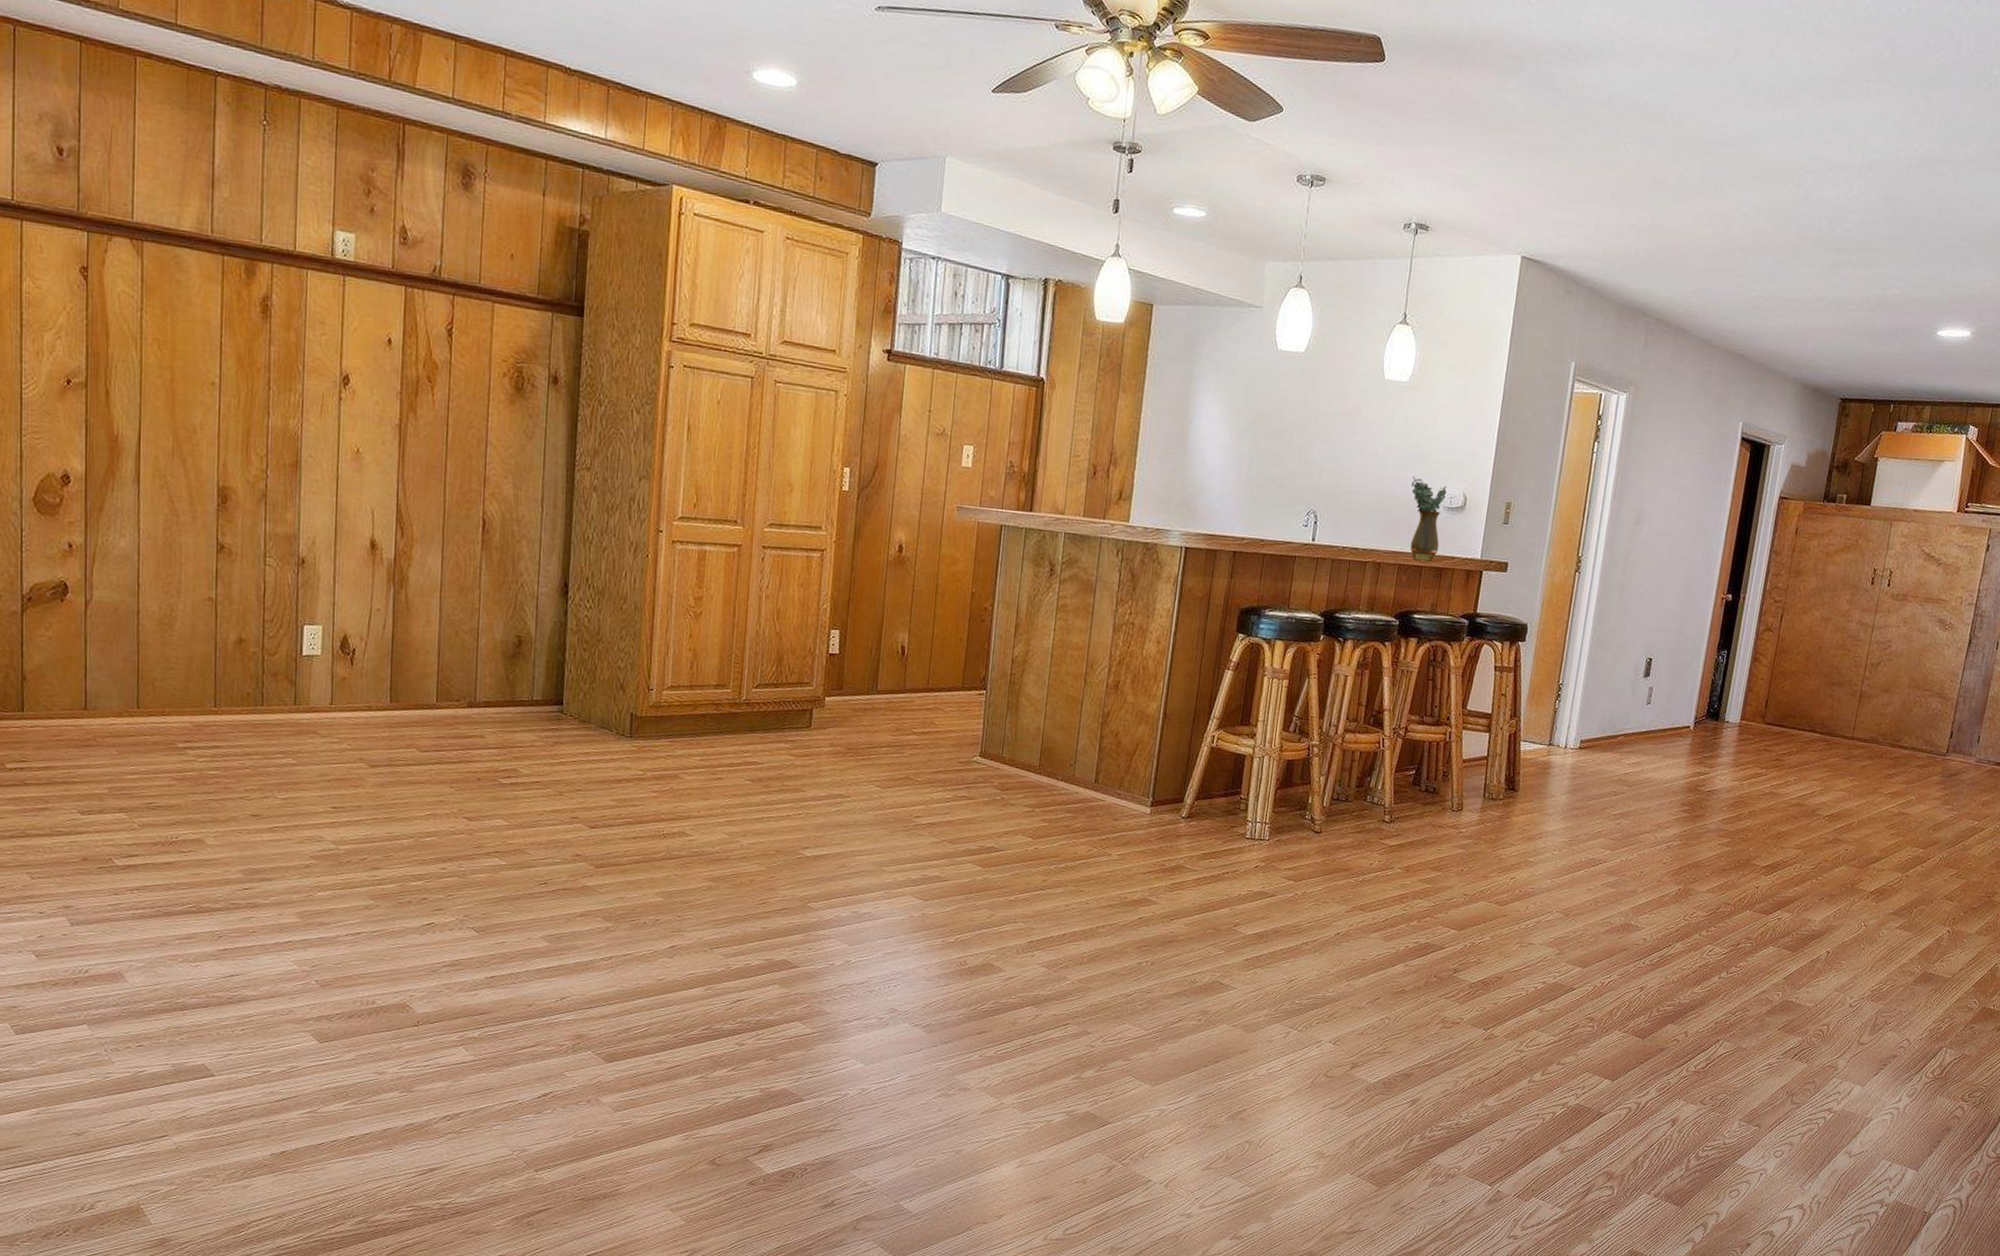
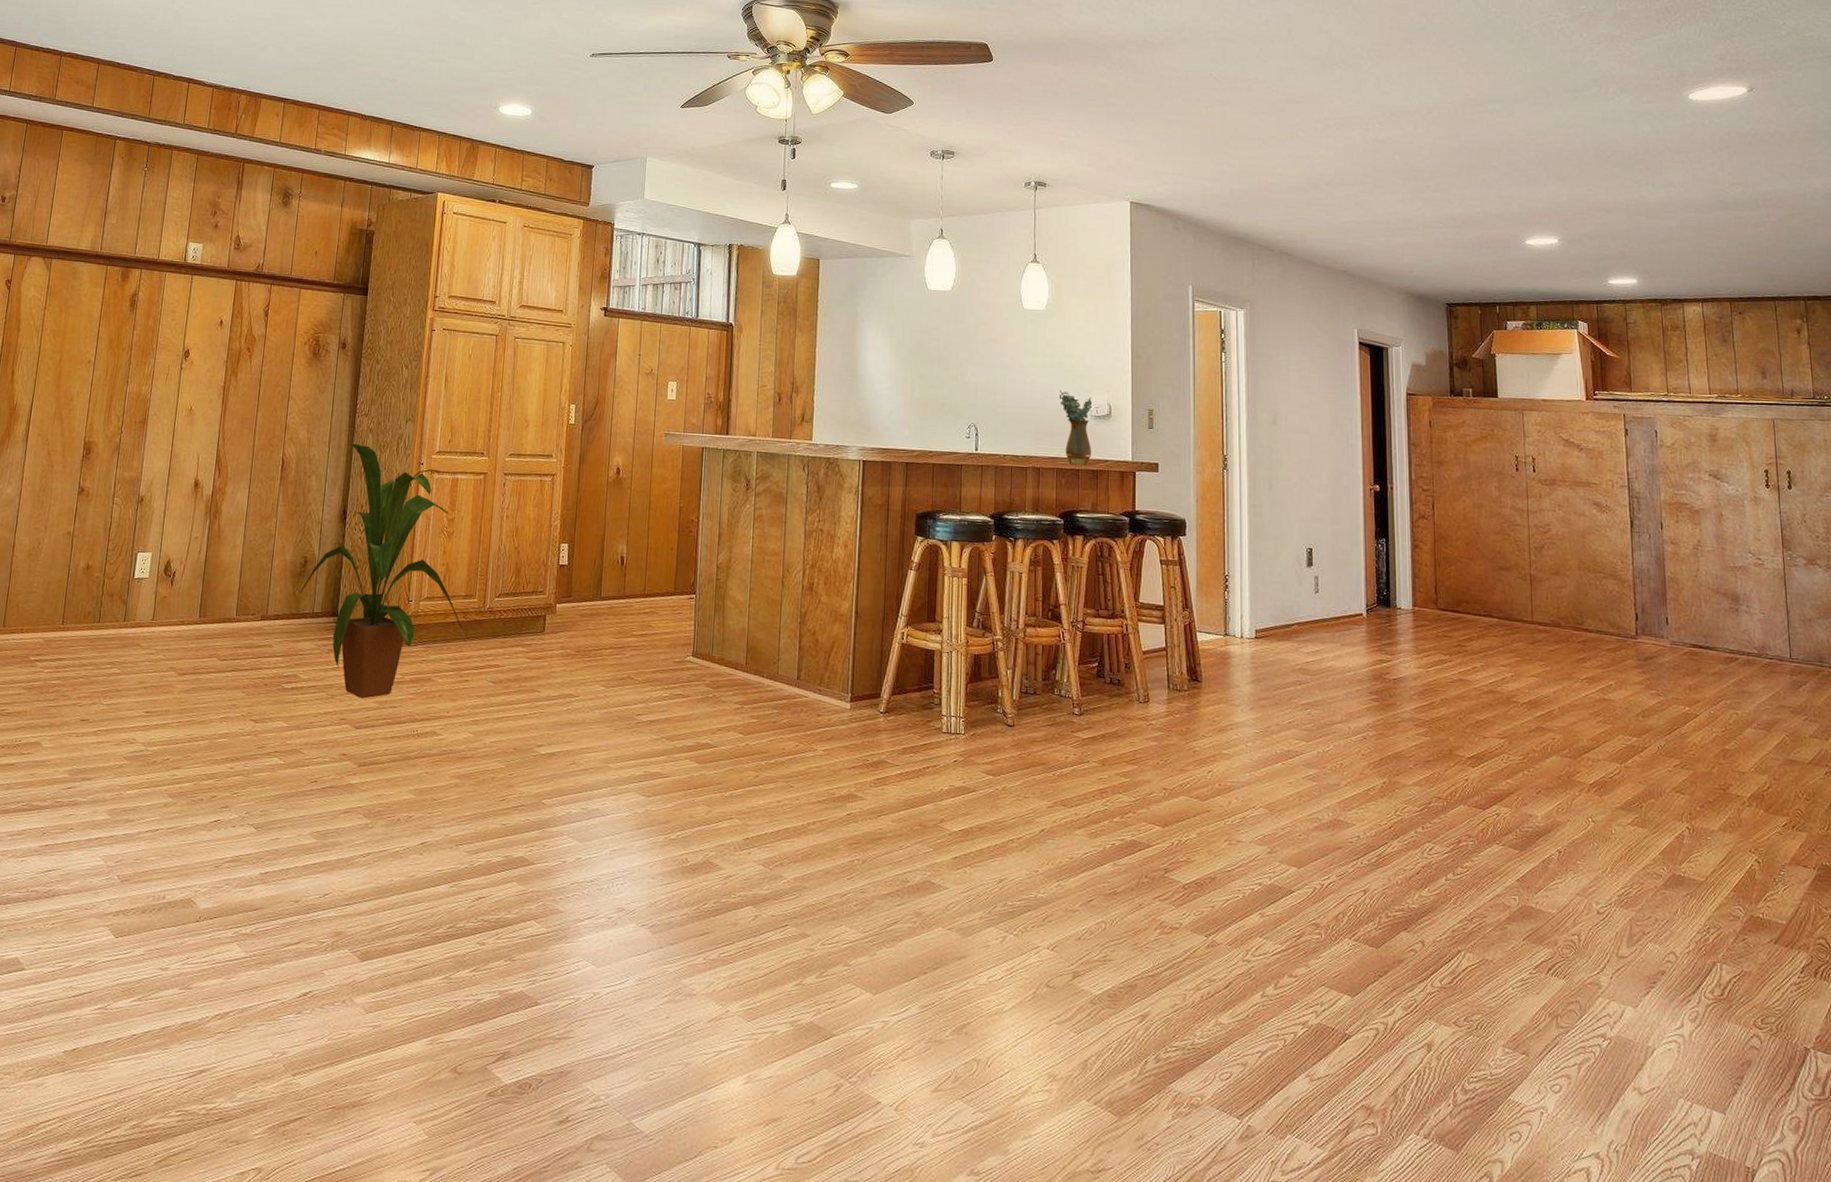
house plant: none [514,503,715,796] -> present [299,443,463,699]

